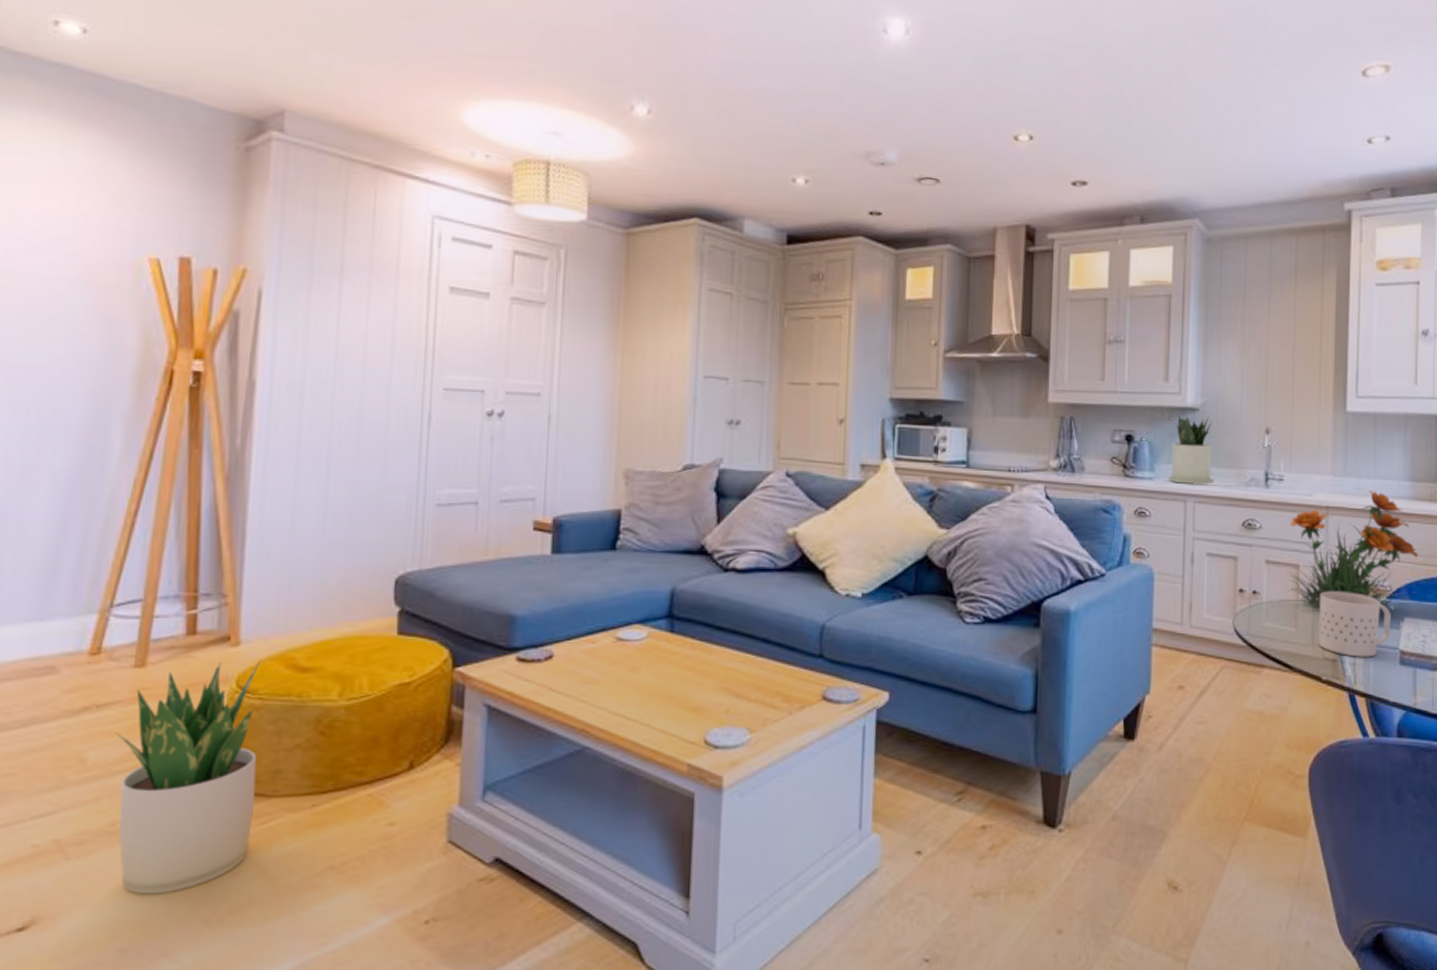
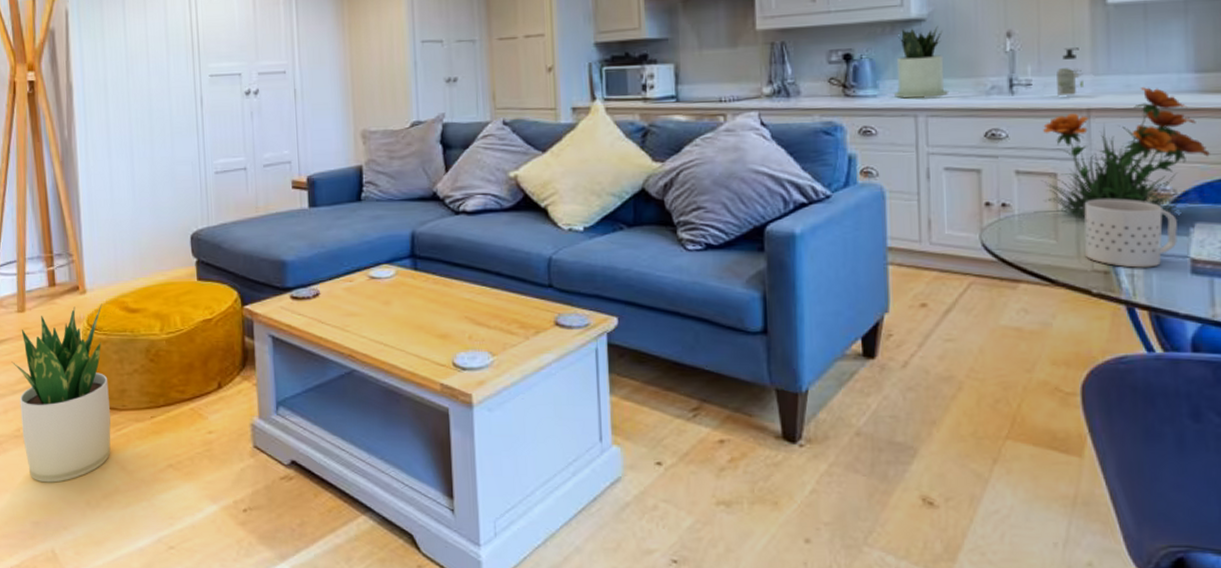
soap dispenser: none [1304,449,1325,493] -> present [1057,47,1083,96]

